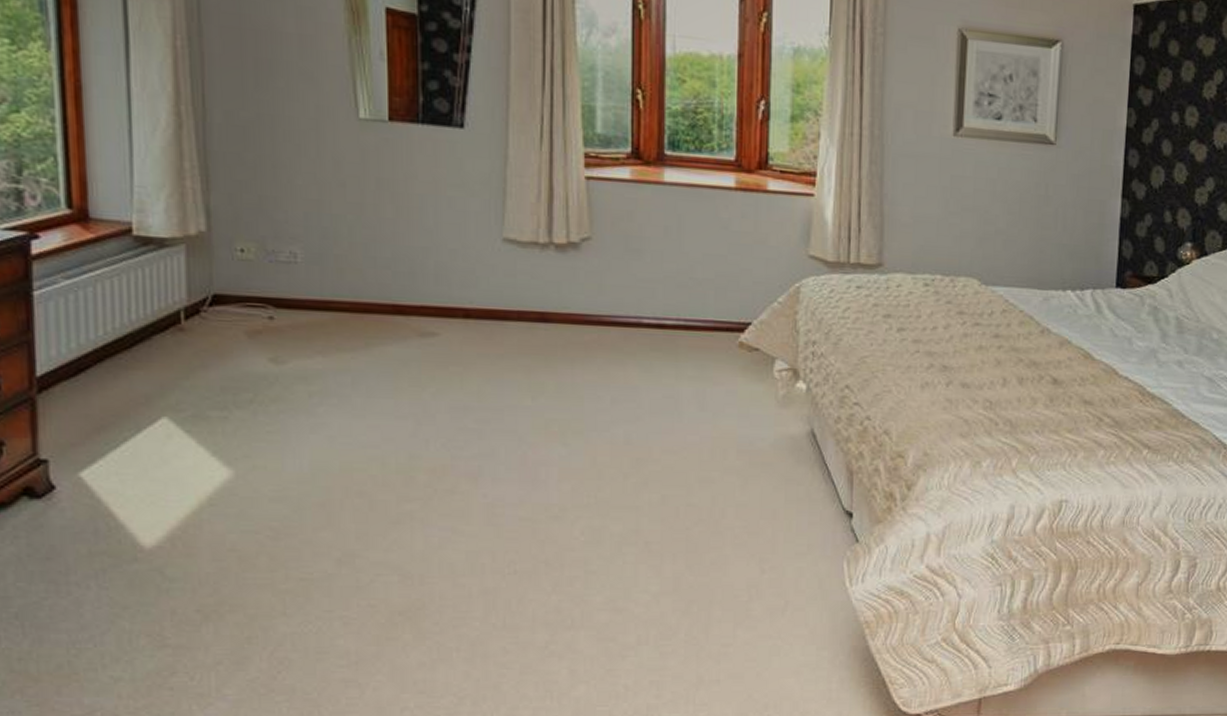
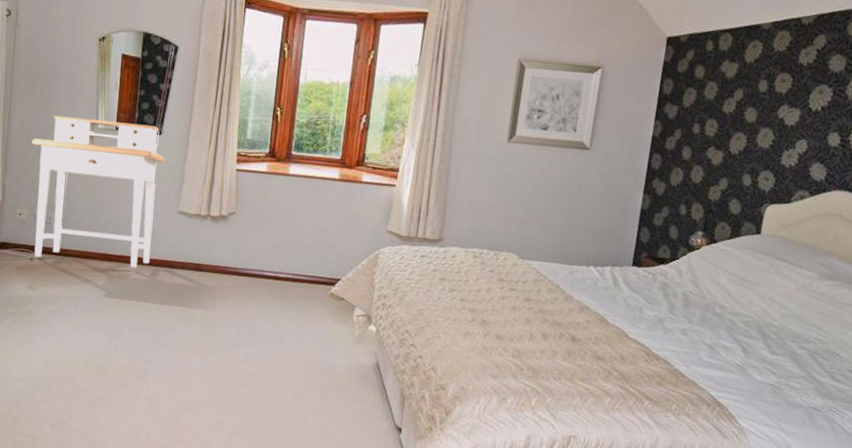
desk: none [248,99,475,322] -> present [32,115,166,268]

